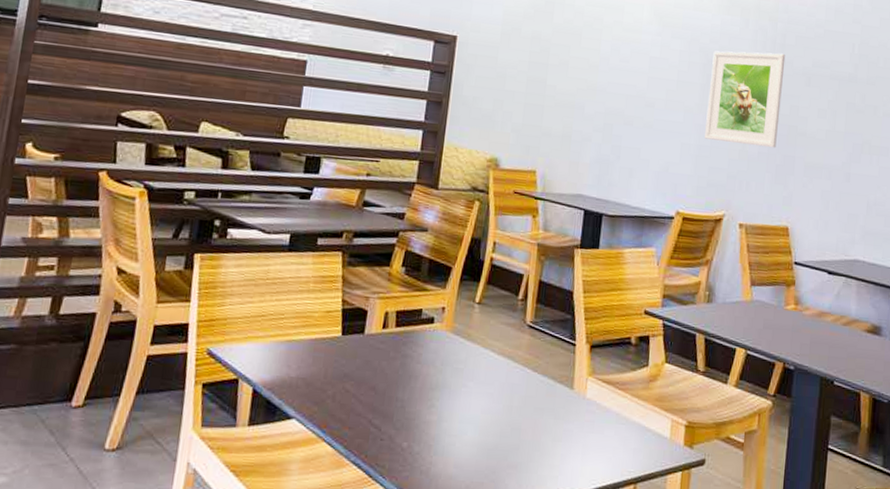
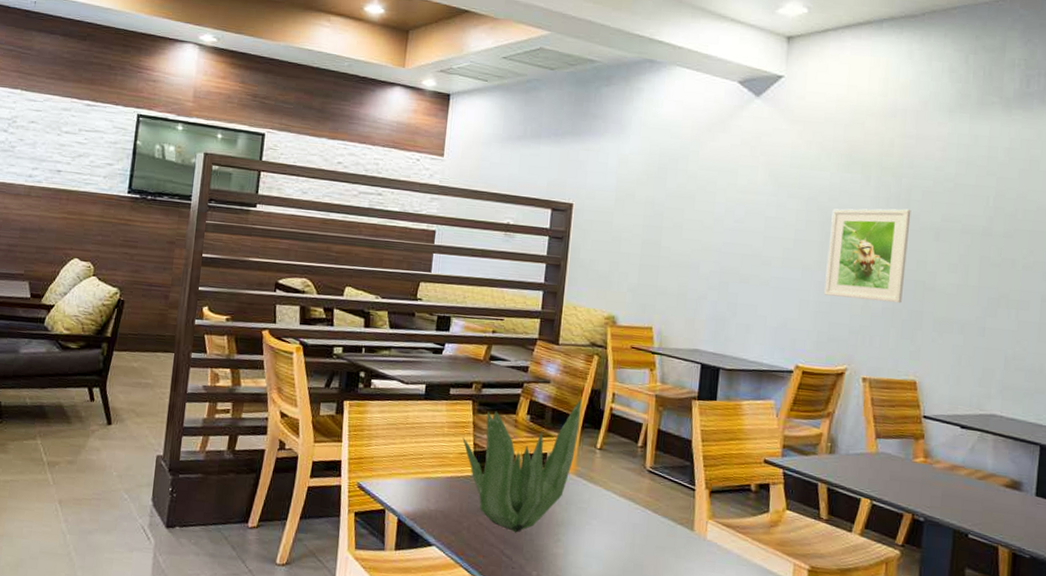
plant: none [330,249,461,400] -> present [462,399,582,533]

